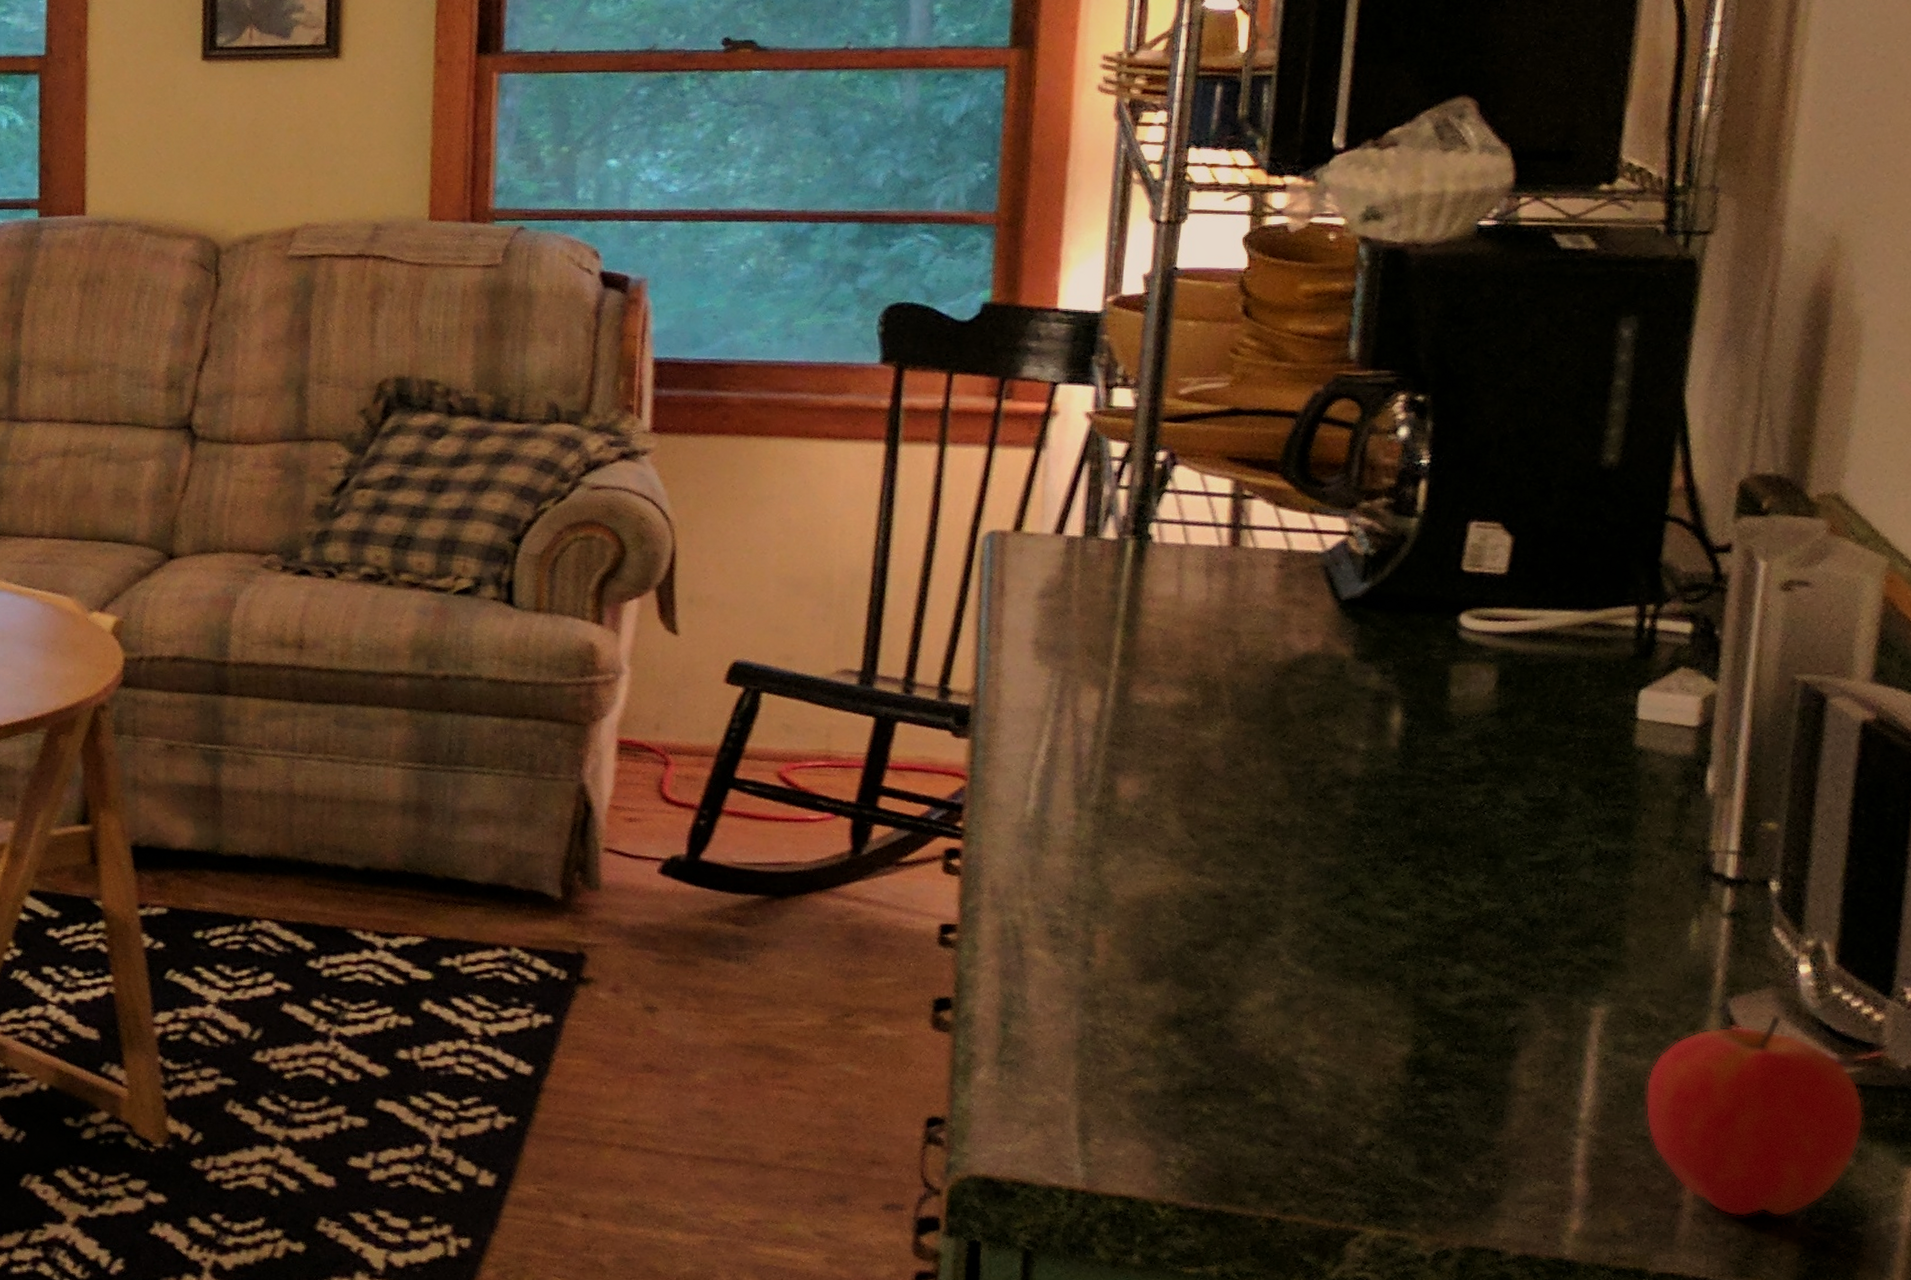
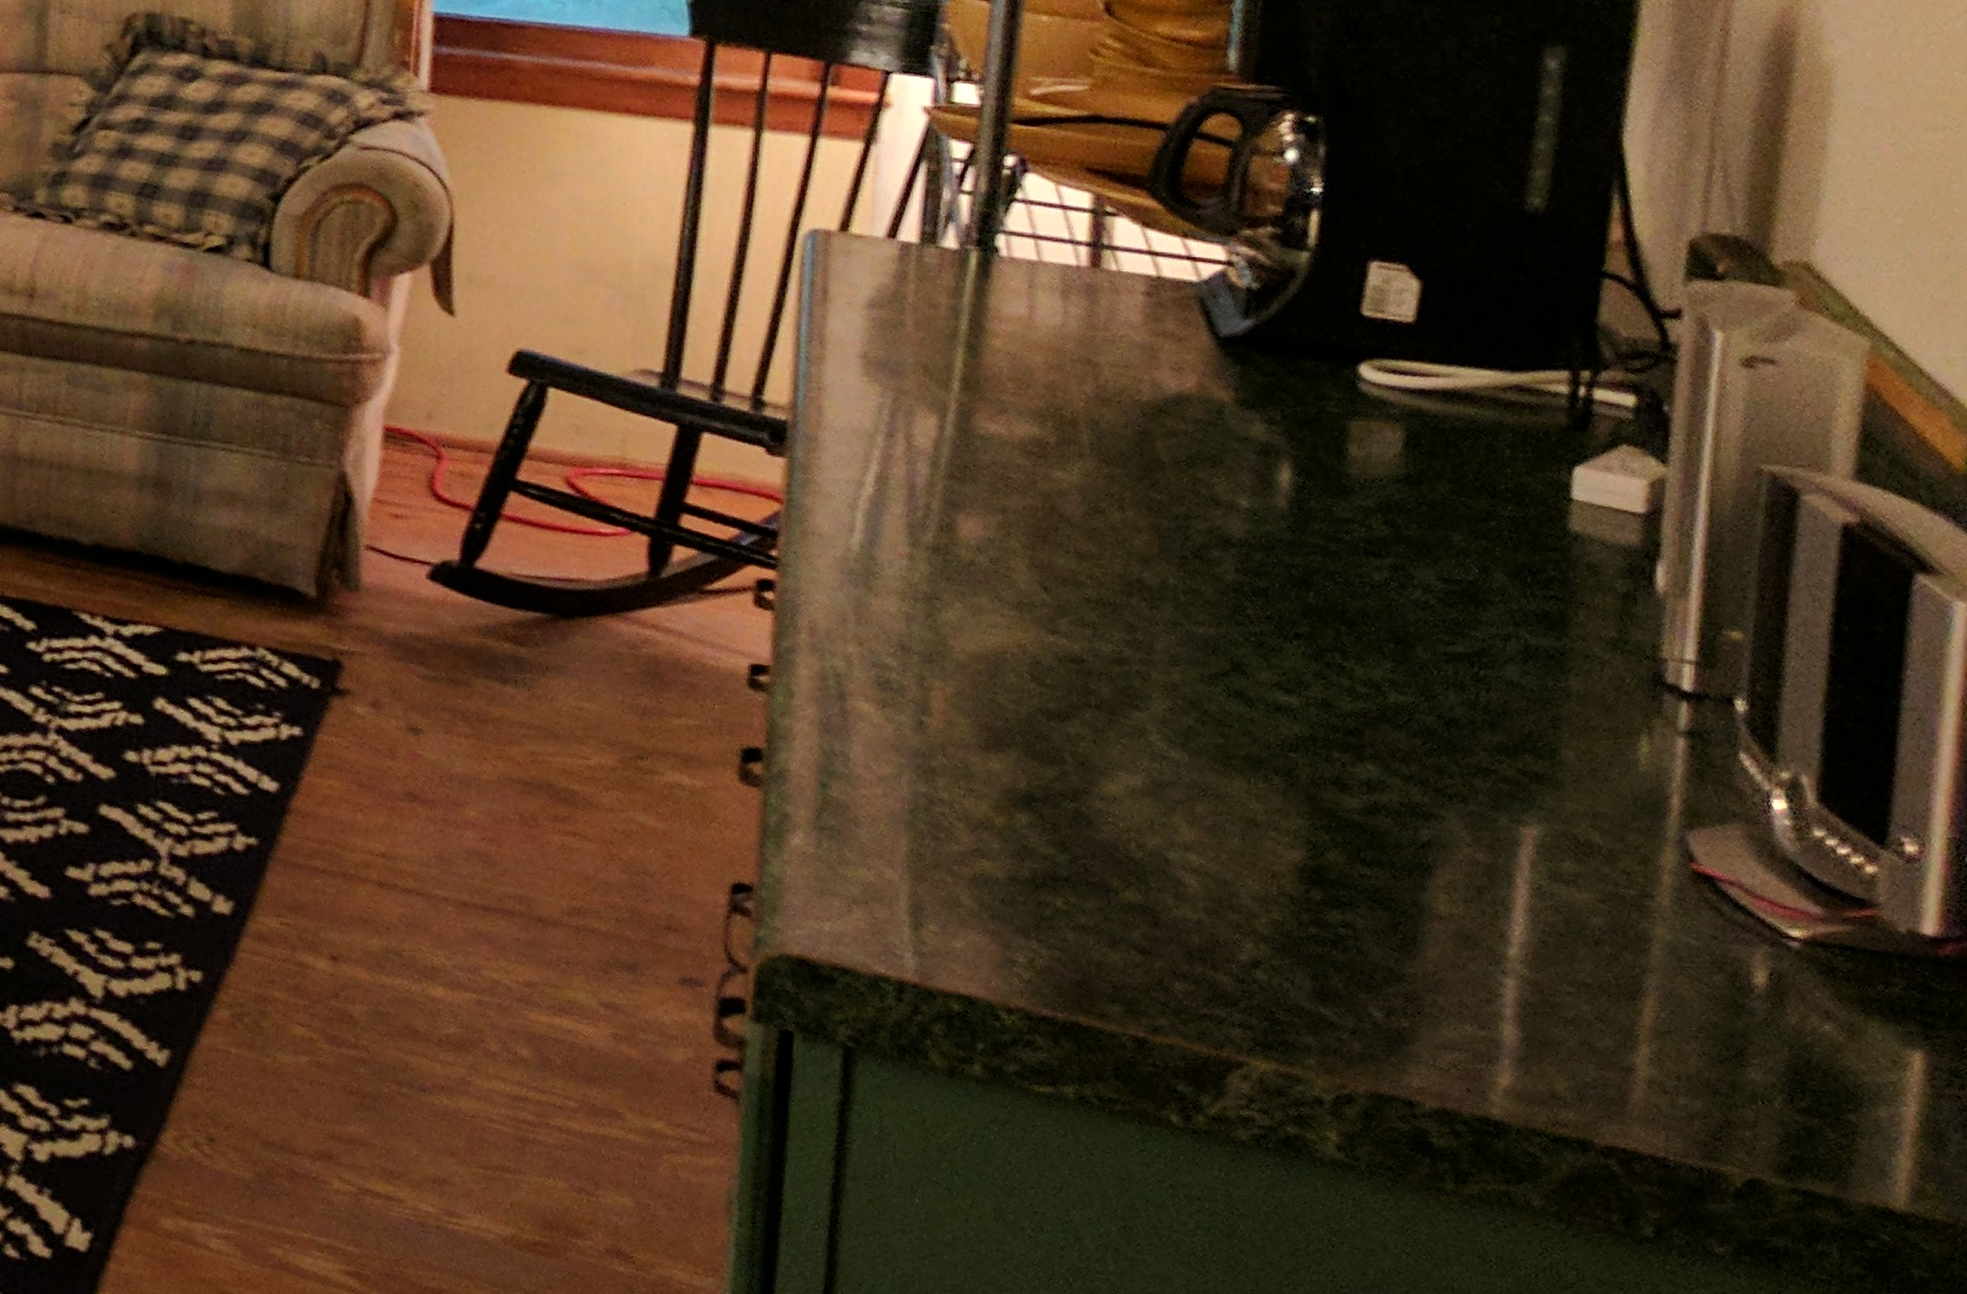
apple: present [1645,1014,1865,1217] -> none [1588,854,1856,1095]

